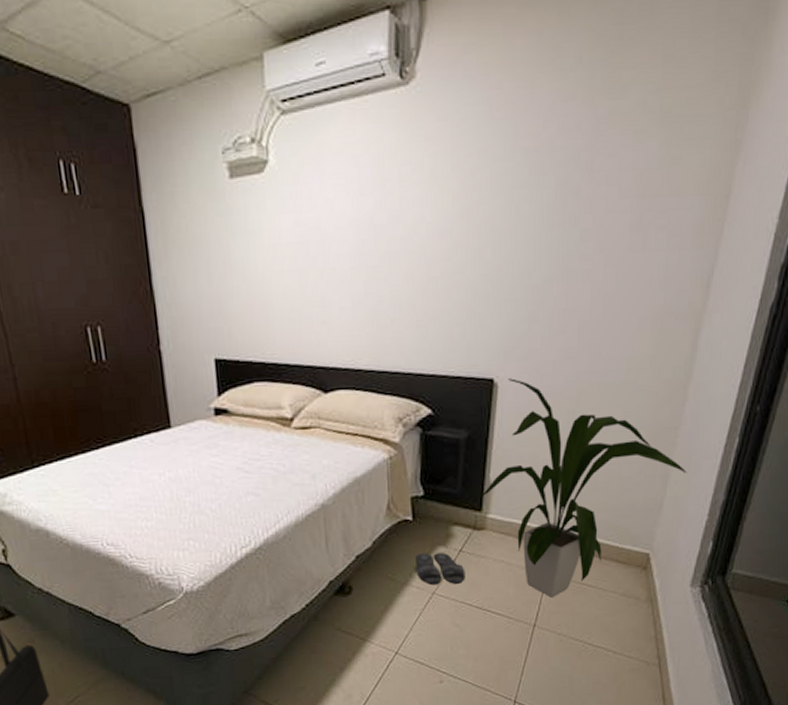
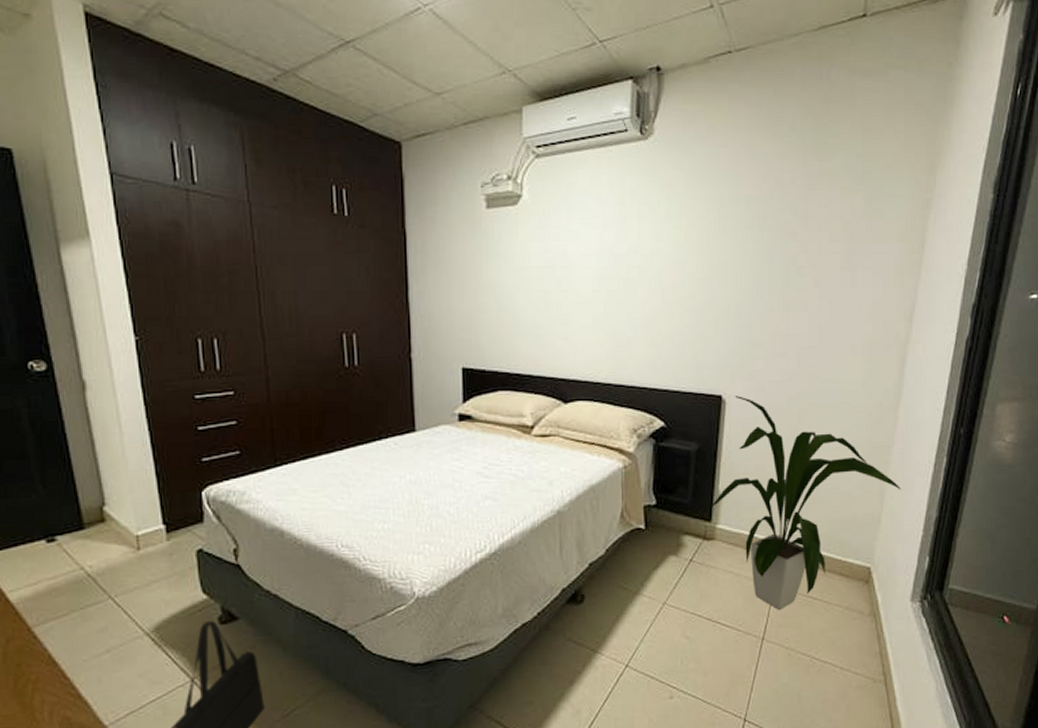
slippers: present [414,553,466,586] -> none [646,562,696,595]

